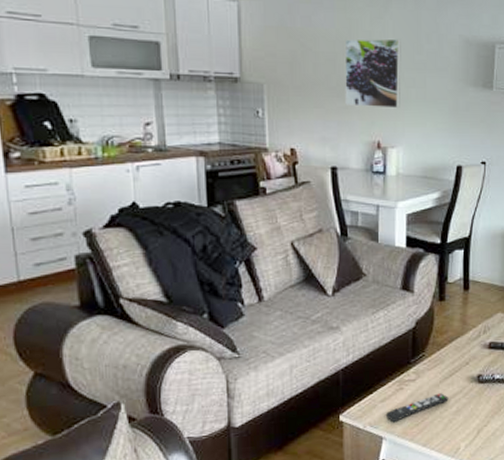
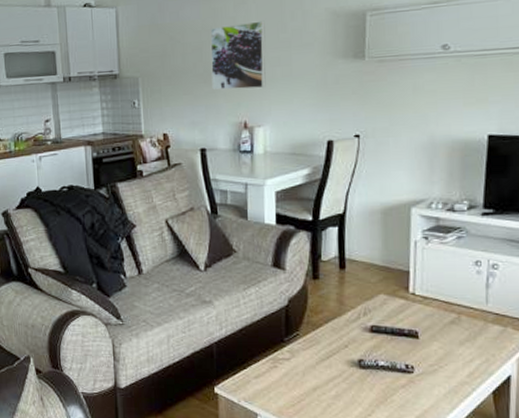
remote control: present [385,393,449,423] -> none [259,375,327,401]

